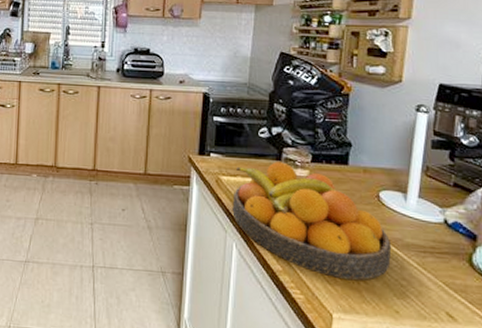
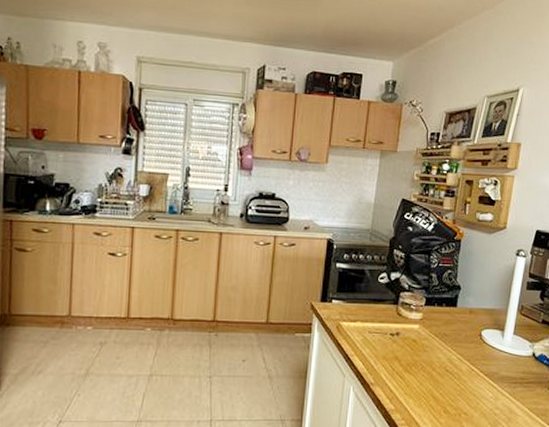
fruit bowl: present [232,162,392,280] -> none [351,306,489,413]

